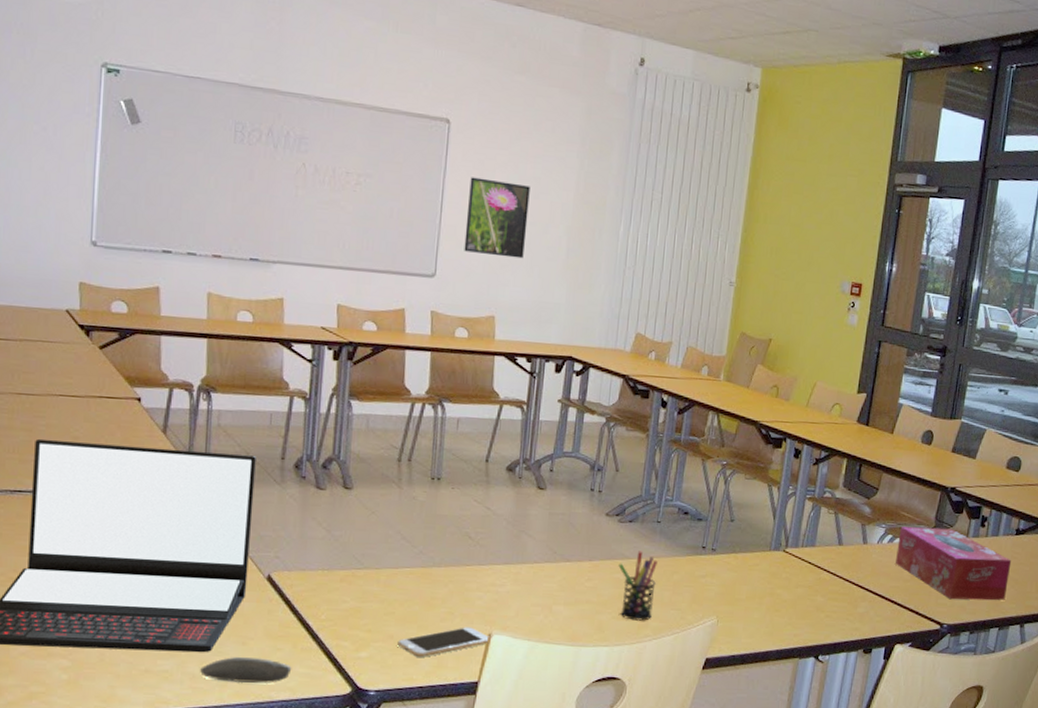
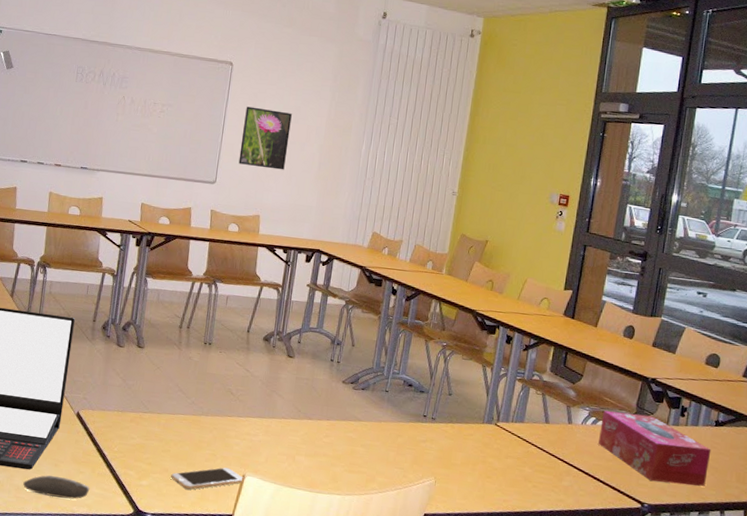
pen holder: present [618,551,658,621] -> none [351,415,385,476]

